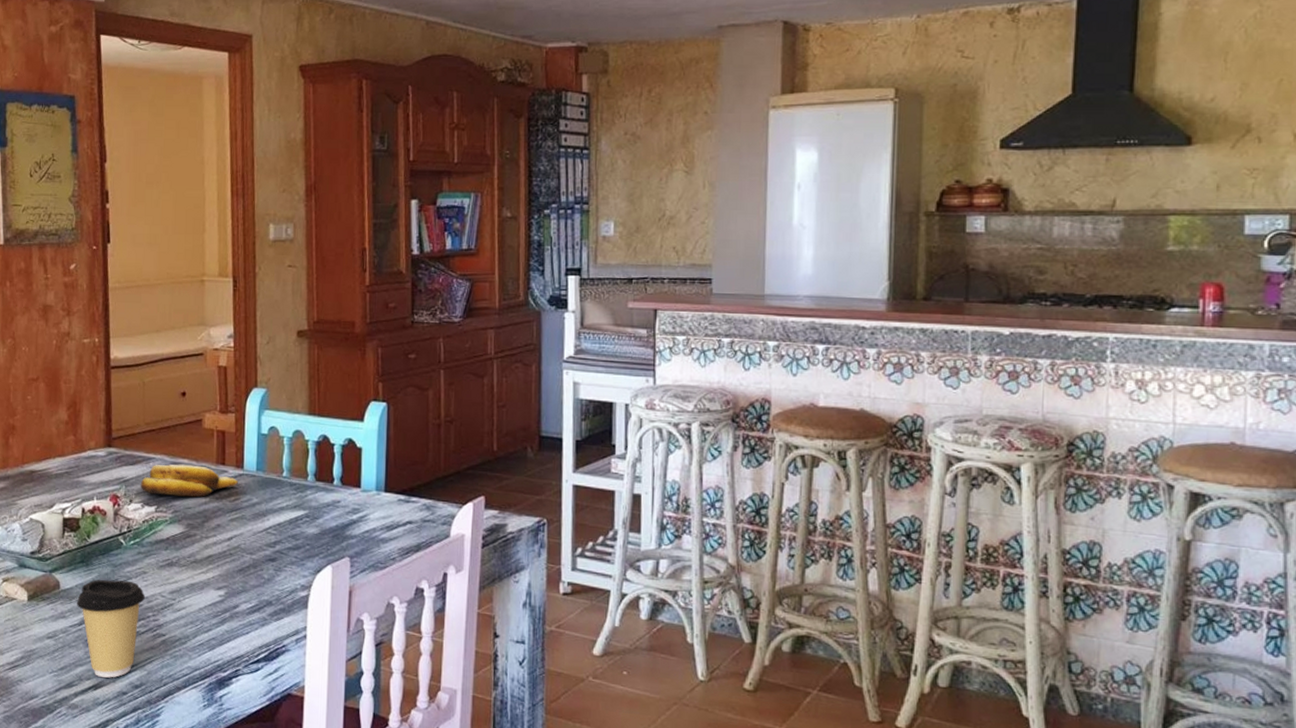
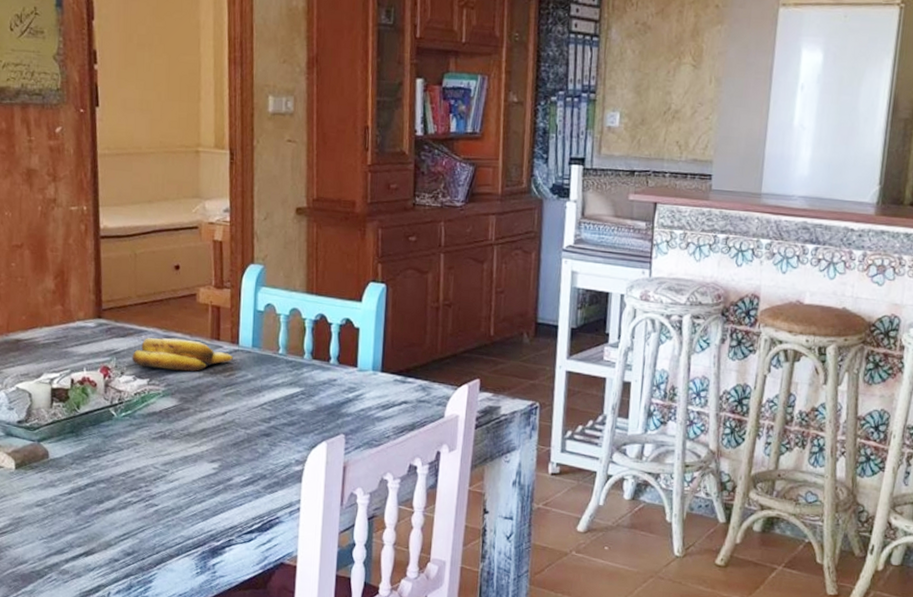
coffee cup: present [77,579,145,678] -> none [67,450,137,546]

